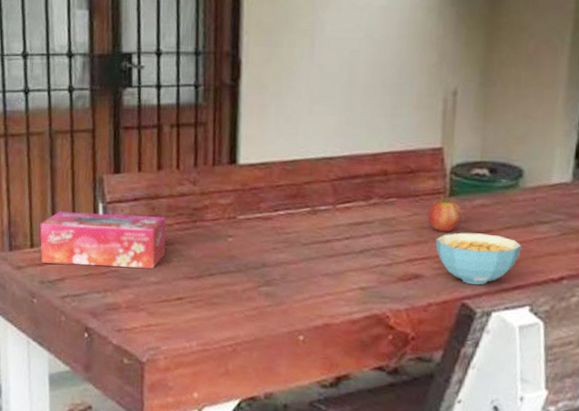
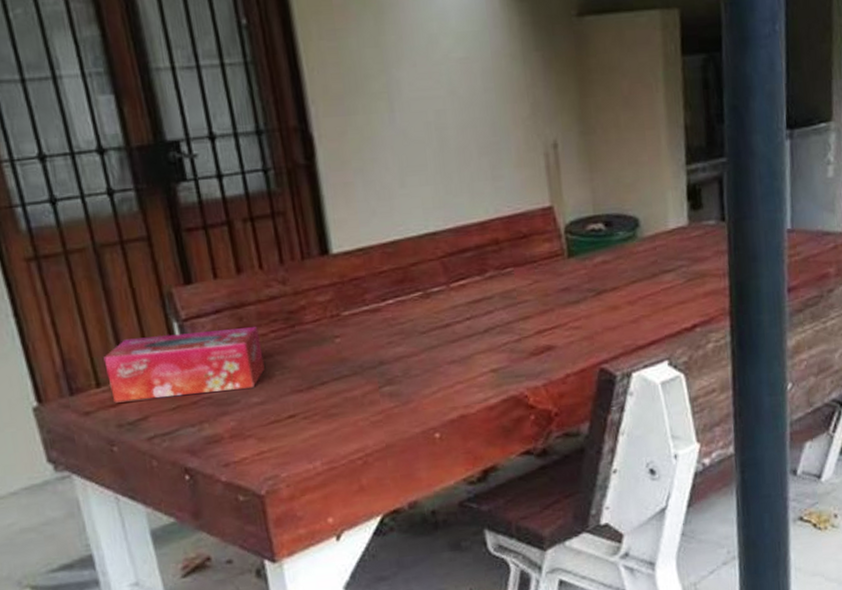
fruit: present [427,196,461,232] -> none [548,258,584,296]
cereal bowl: present [435,232,522,285] -> none [562,291,650,347]

